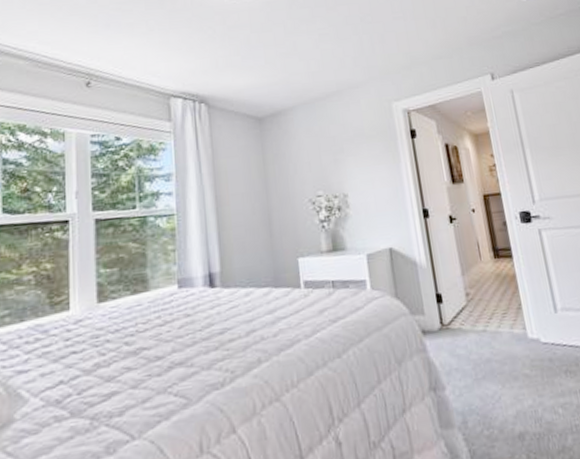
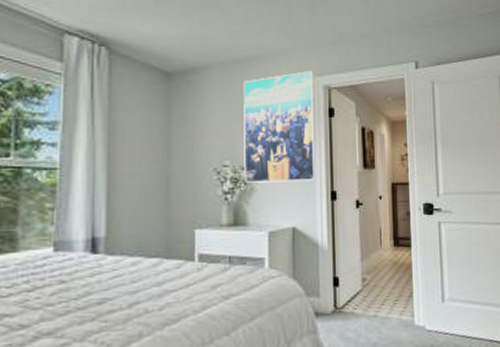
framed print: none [327,97,406,210] -> present [243,70,316,183]

